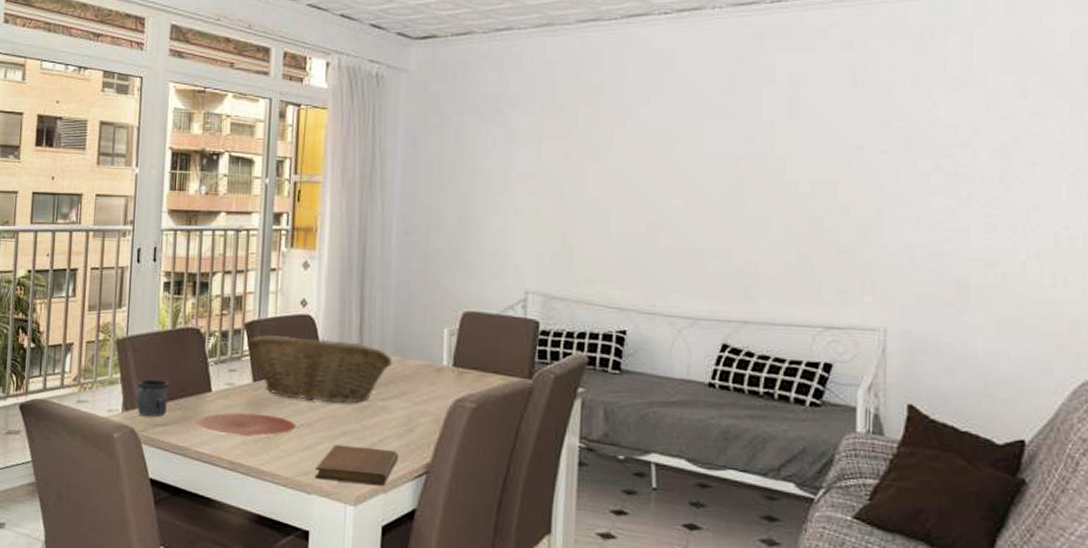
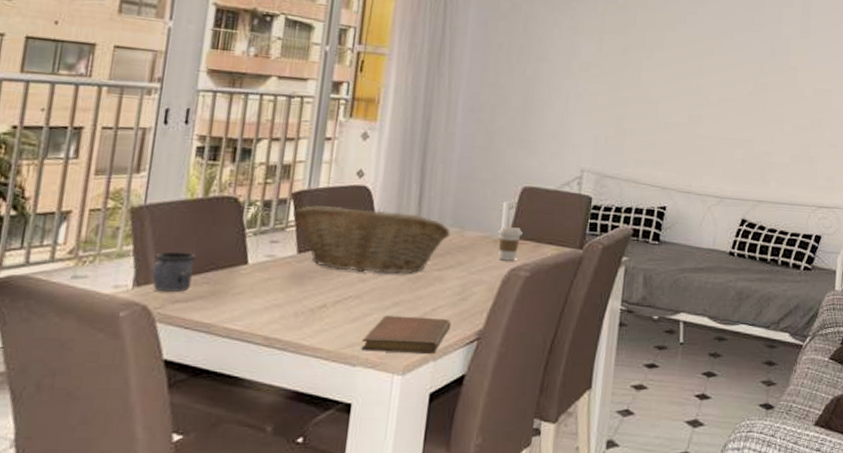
plate: present [196,412,297,437] -> none [226,285,344,310]
coffee cup: none [440,355,466,391] -> present [498,227,523,261]

